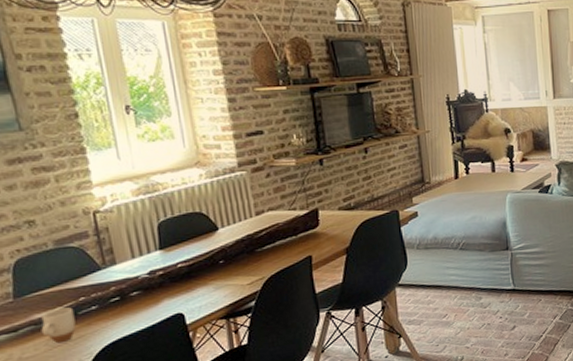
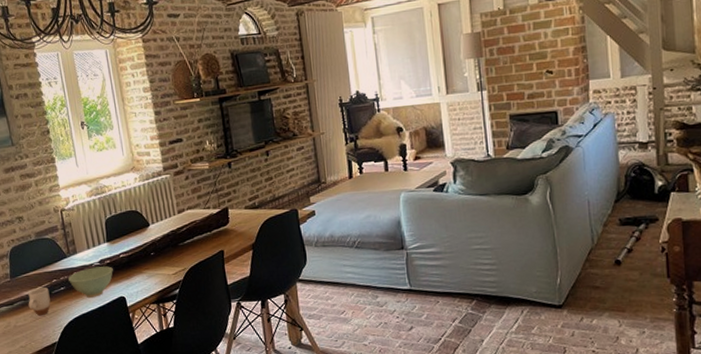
bowl: none [103,278,168,317] -> present [68,266,113,298]

